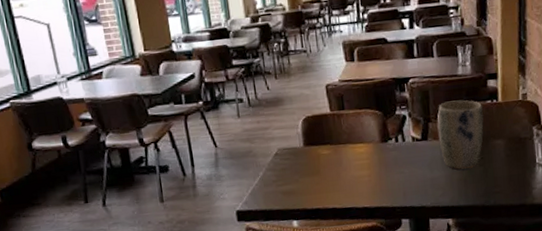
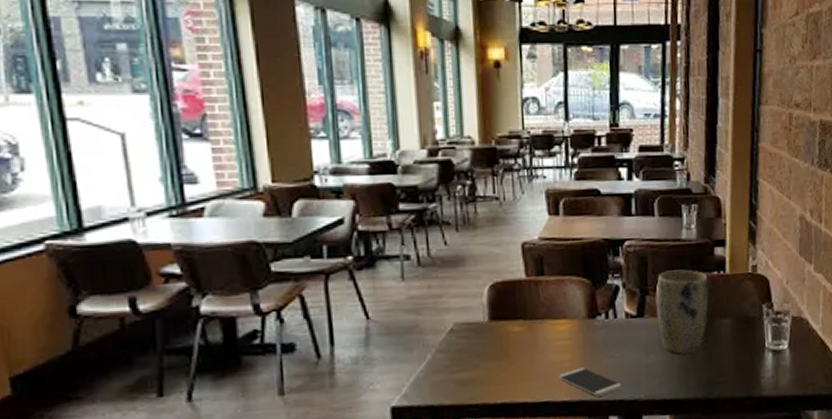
smartphone: none [360,181,412,204] -> present [559,367,622,397]

